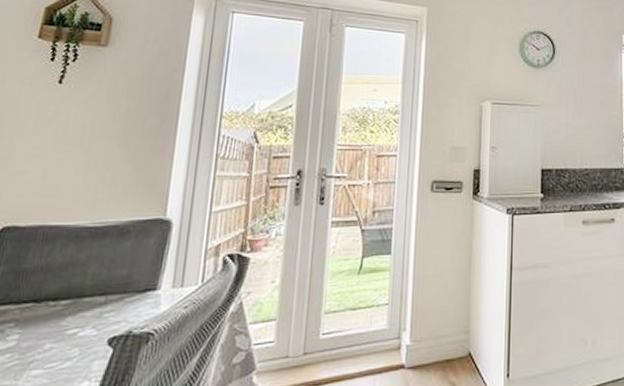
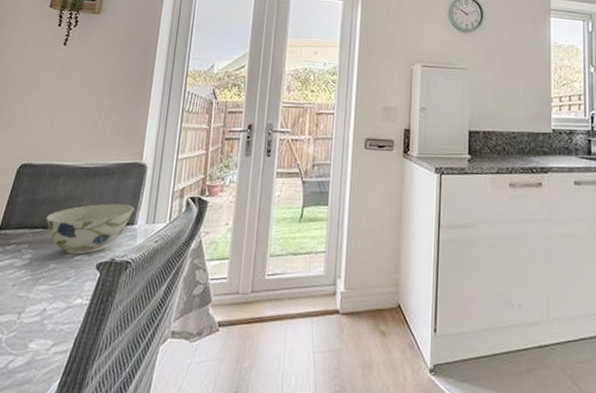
bowl: none [38,267,157,330] -> present [46,203,134,255]

